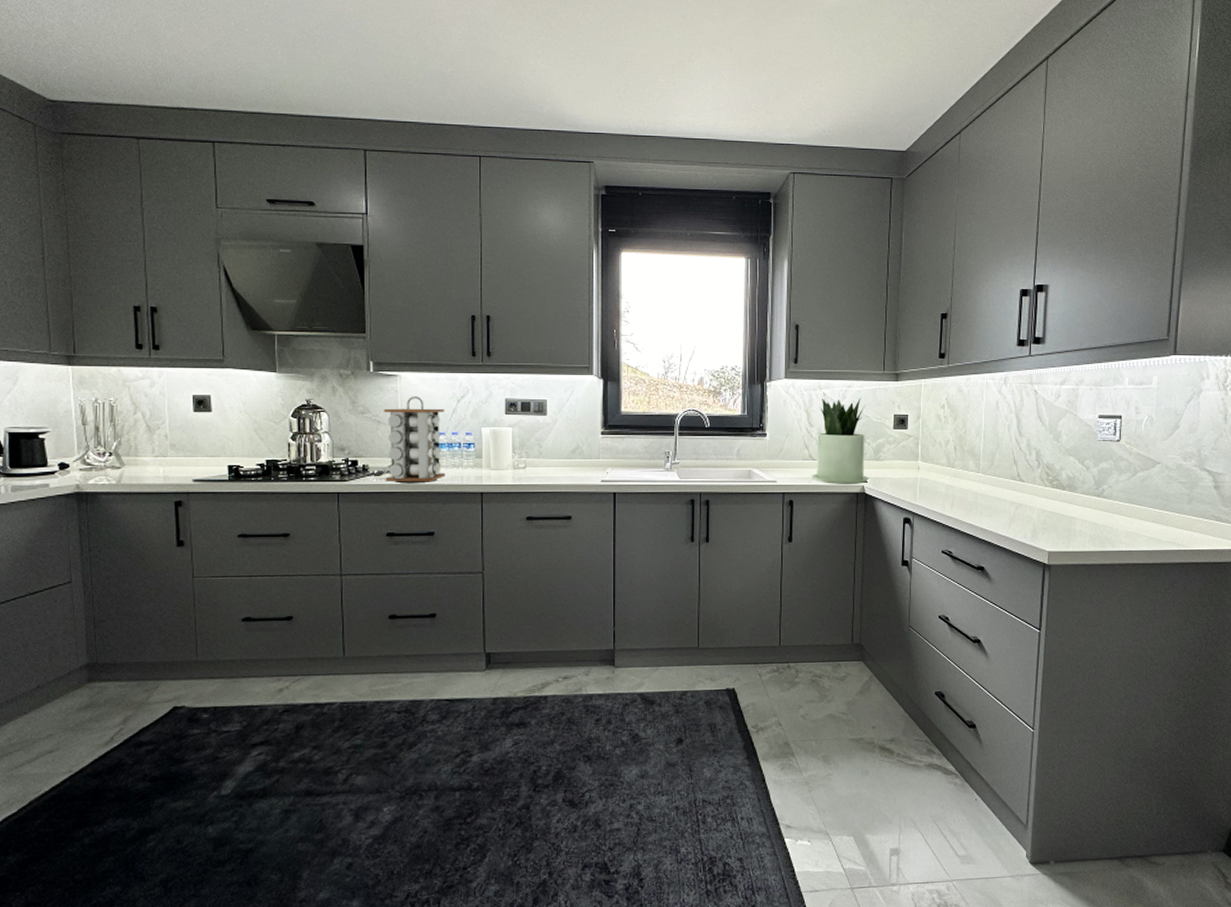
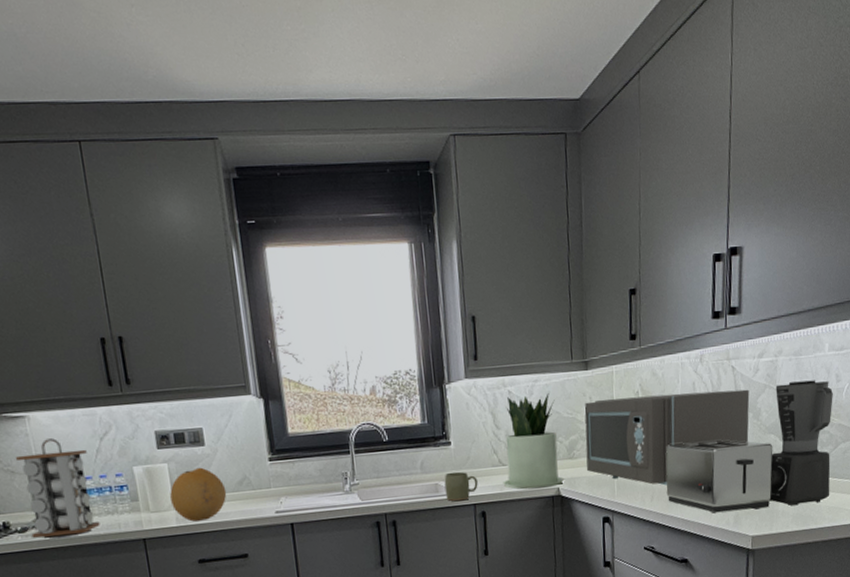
fruit: none [510,434,560,483] -> present [170,467,227,523]
mug: none [757,461,788,489] -> present [444,471,478,502]
microwave: none [890,409,1051,494] -> present [584,389,750,486]
toaster: none [966,456,1072,526] -> present [666,439,773,513]
blender: none [1067,410,1132,527] -> present [769,380,833,506]

